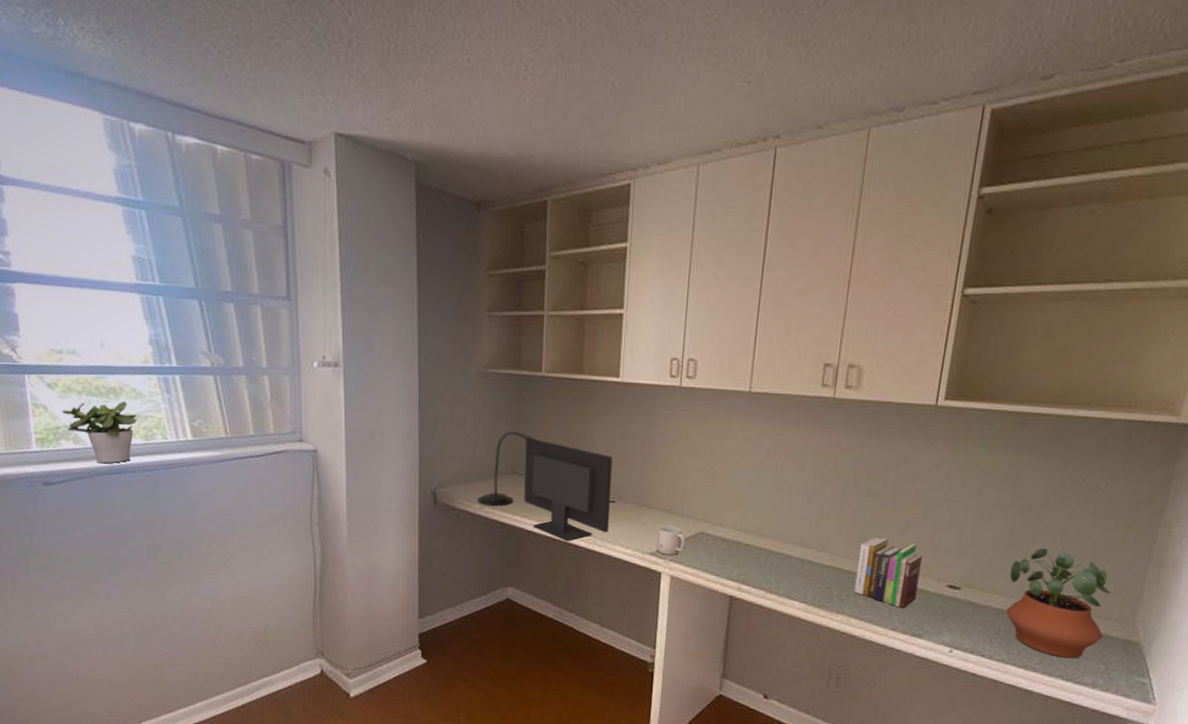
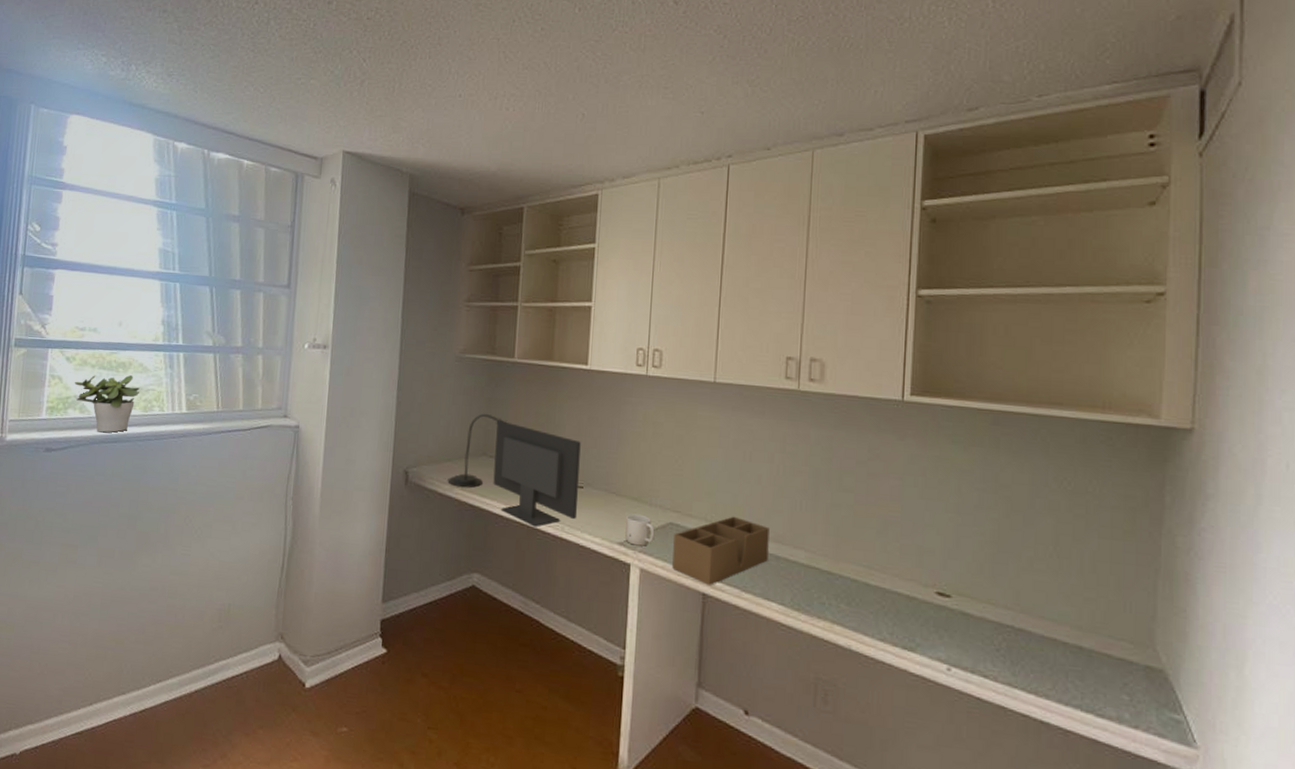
desk organizer: none [701,524,797,588] -> present [672,516,770,585]
books: present [854,536,922,608] -> none [835,535,905,616]
potted plant: present [1006,548,1111,659] -> none [1003,555,1120,686]

